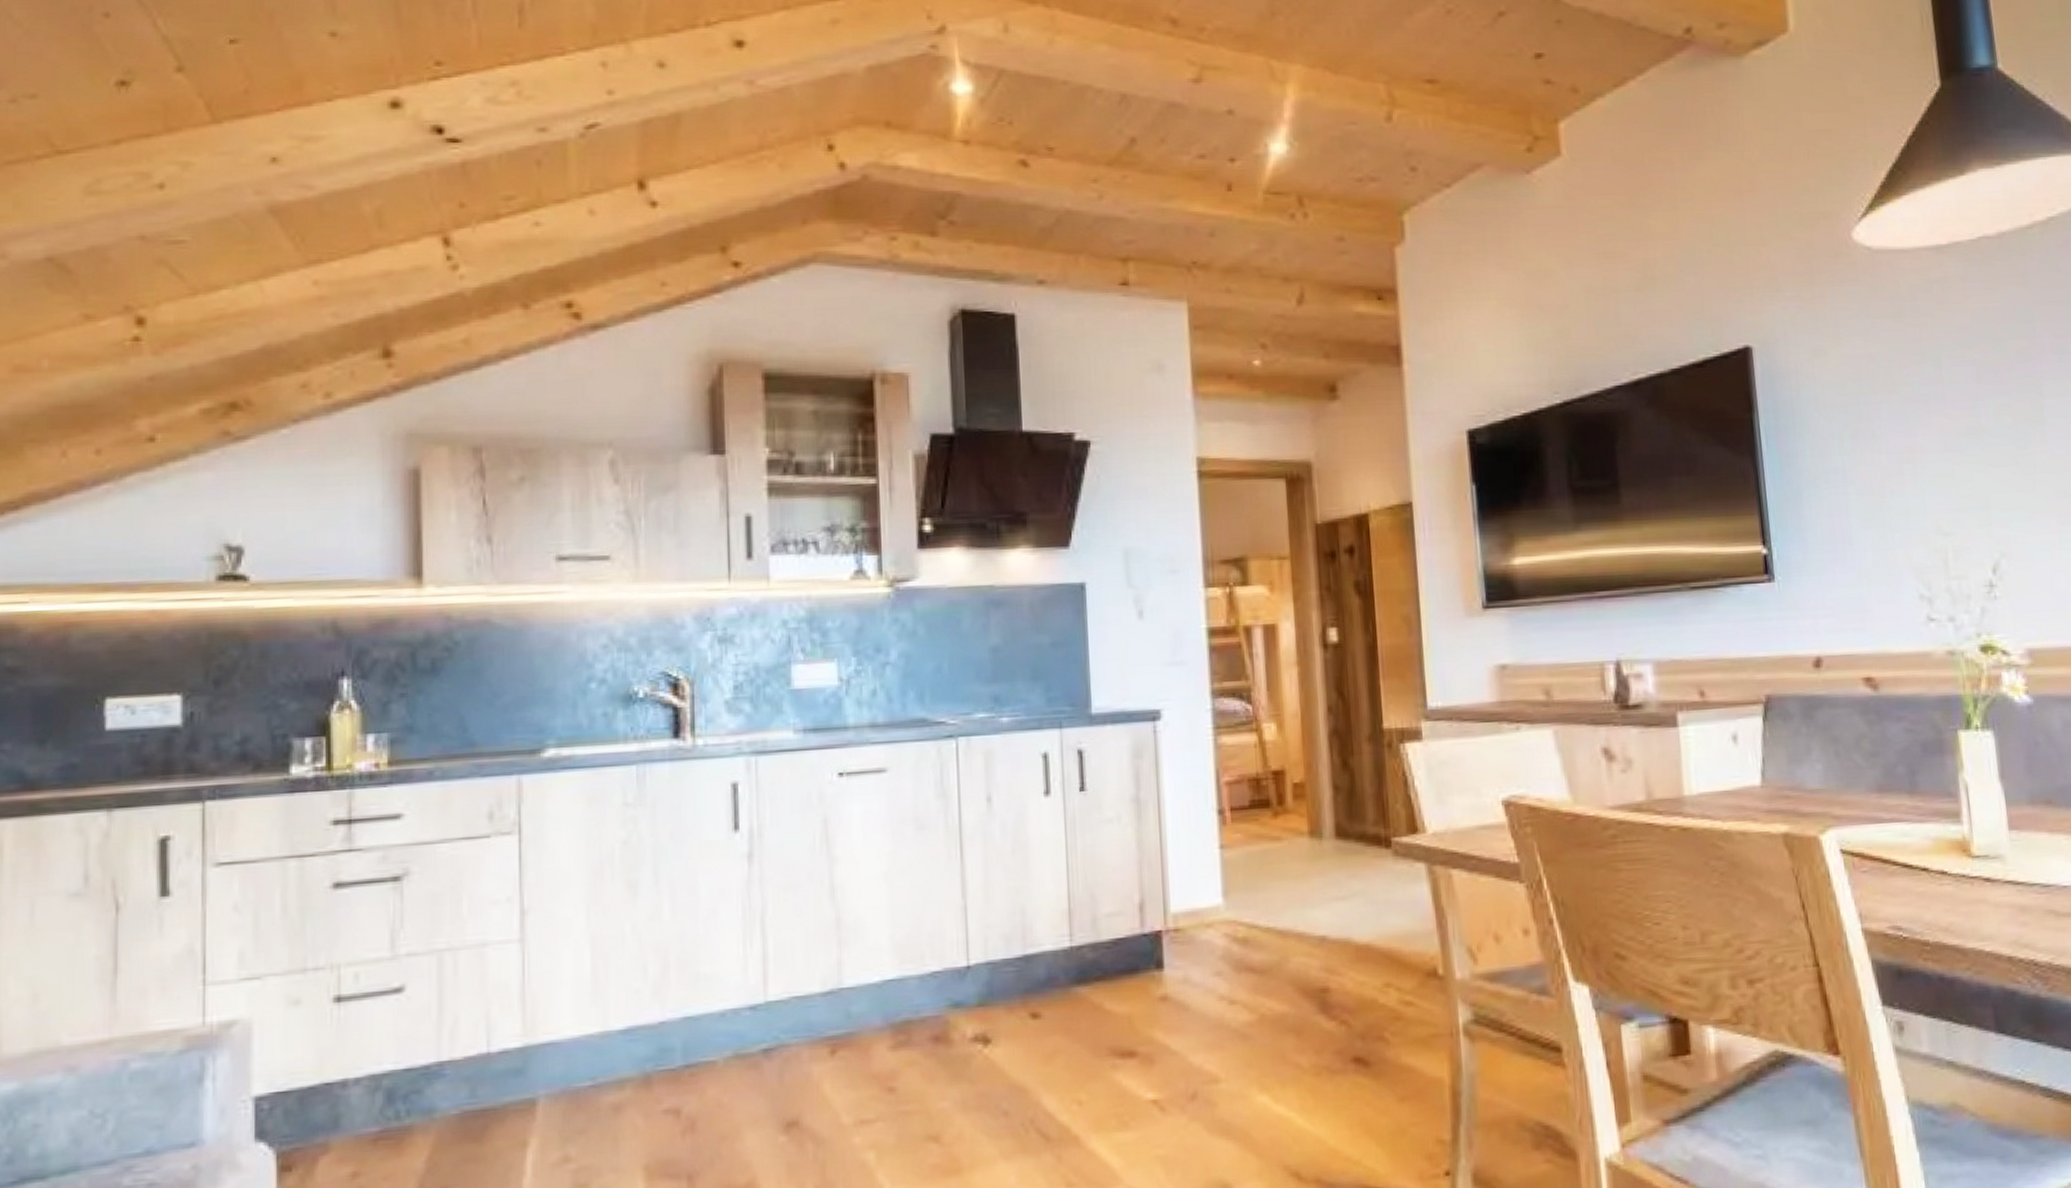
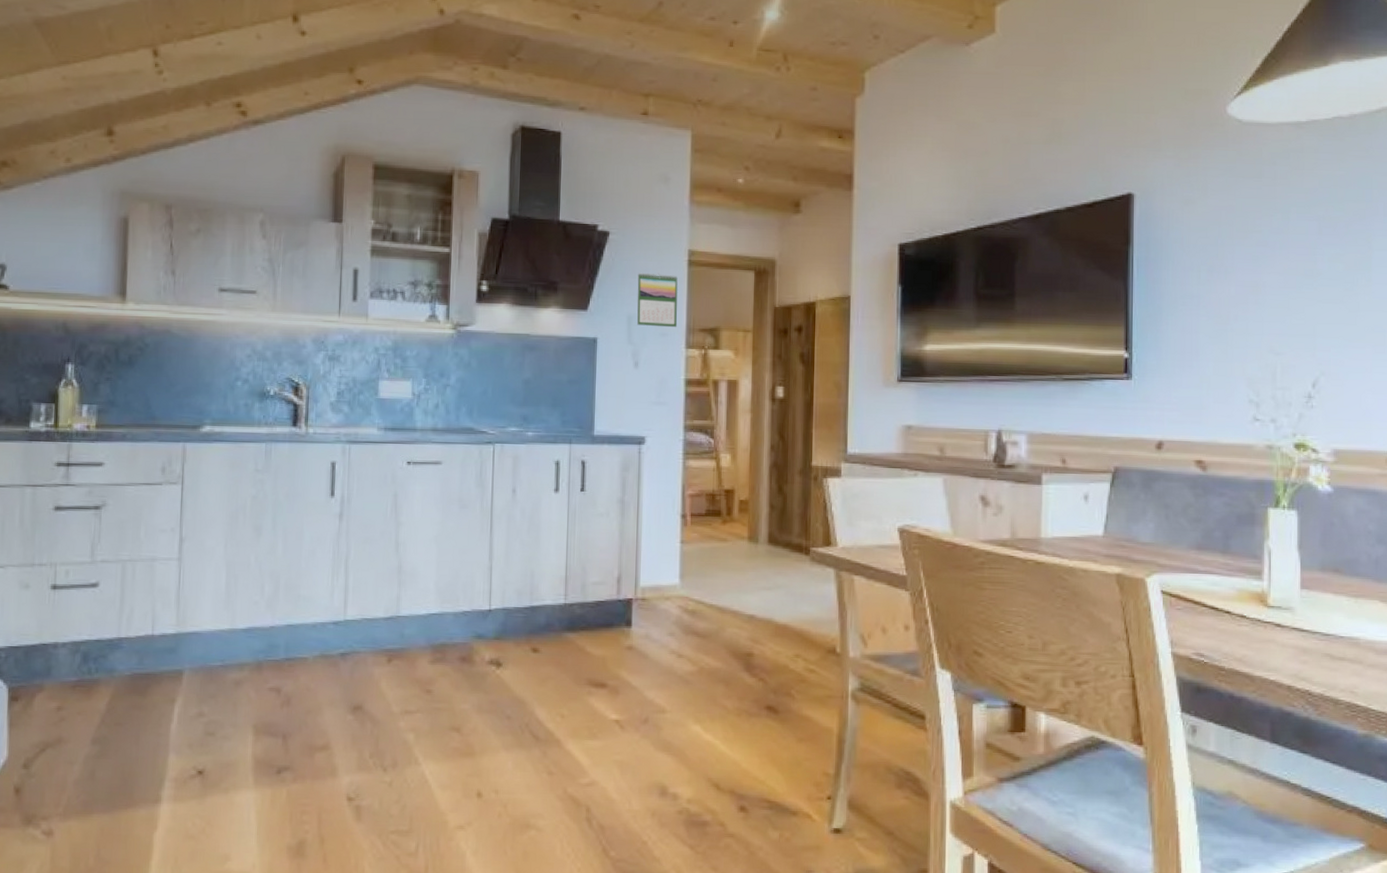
calendar: none [1132,490,1191,562] -> present [637,272,678,328]

